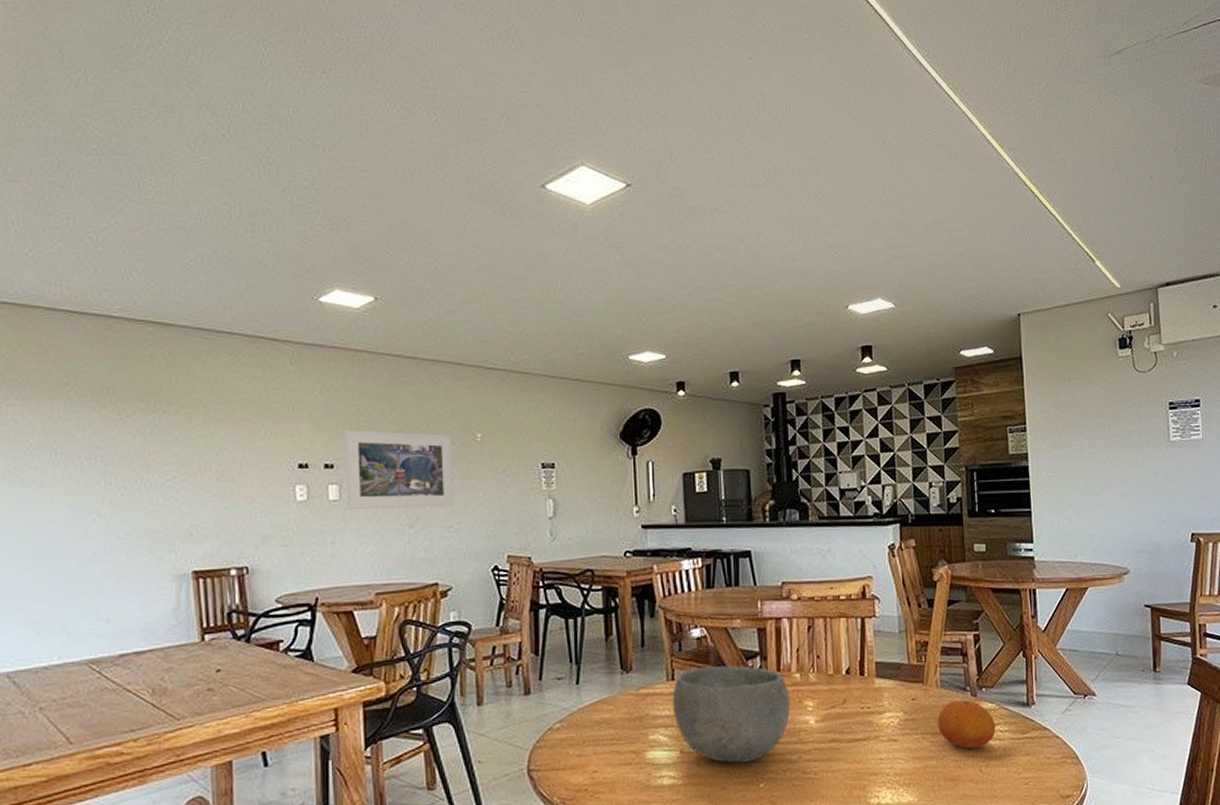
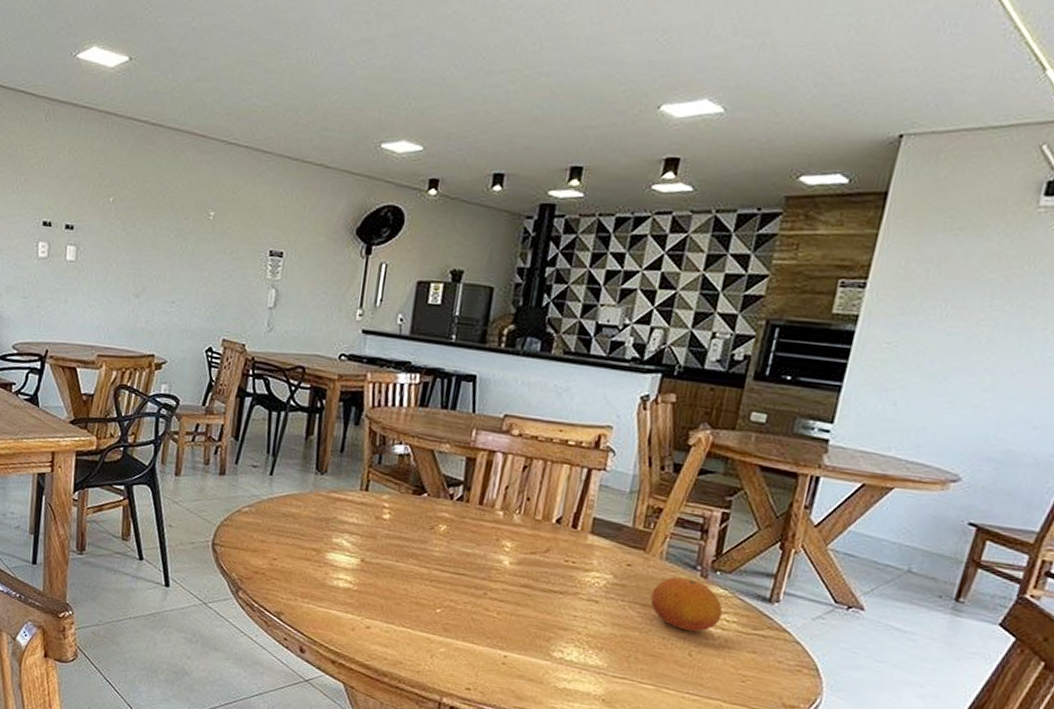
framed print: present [345,430,454,509] -> none [81,193,186,283]
bowl: present [672,665,791,763] -> none [360,483,488,587]

